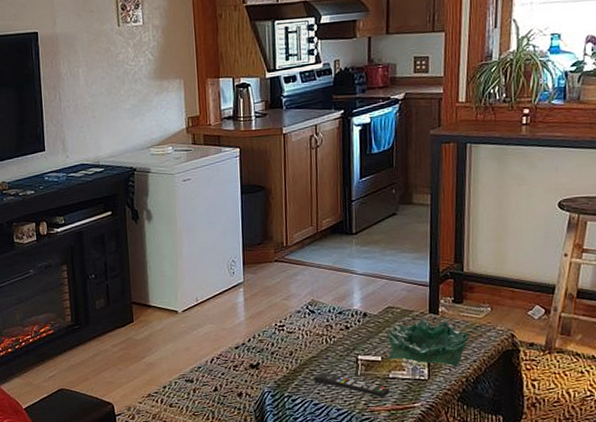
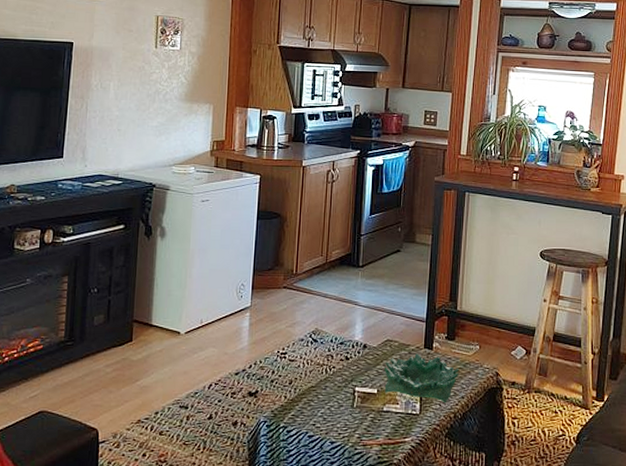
remote control: present [313,373,390,398] -> none [310,404,383,432]

